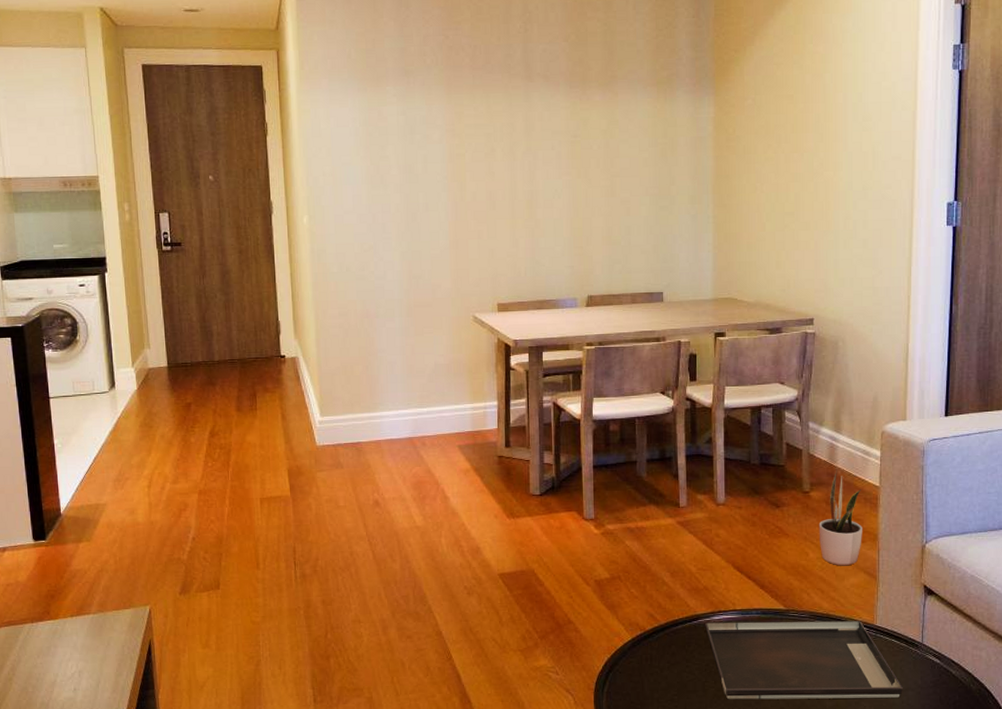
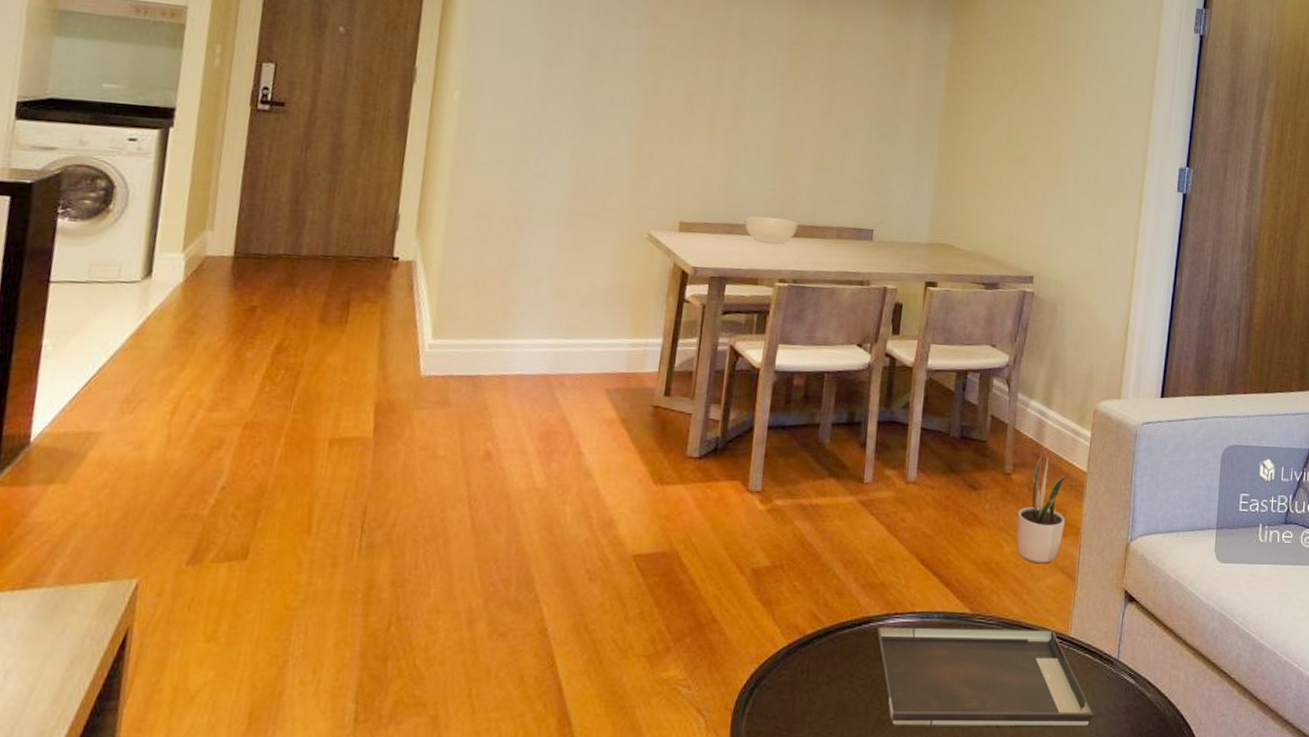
bowl: none [551,290,597,314] -> present [744,215,799,244]

